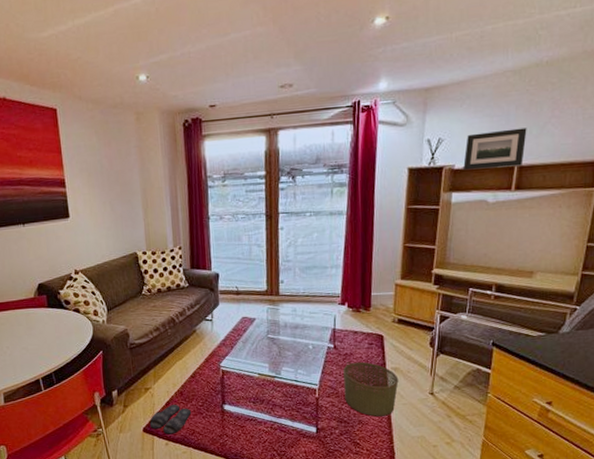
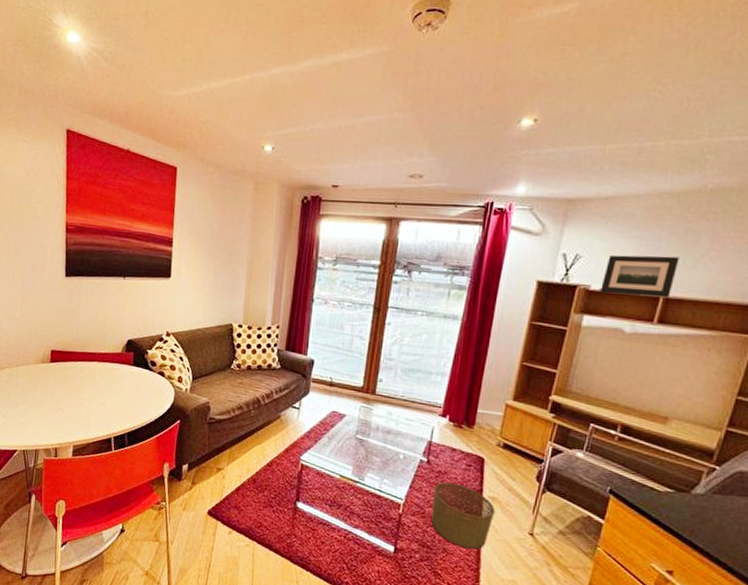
slippers: present [150,404,191,435] -> none [216,490,261,523]

